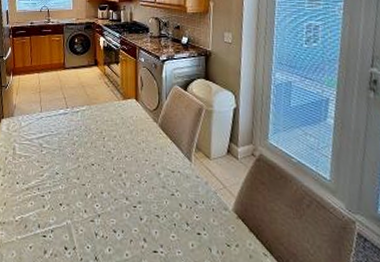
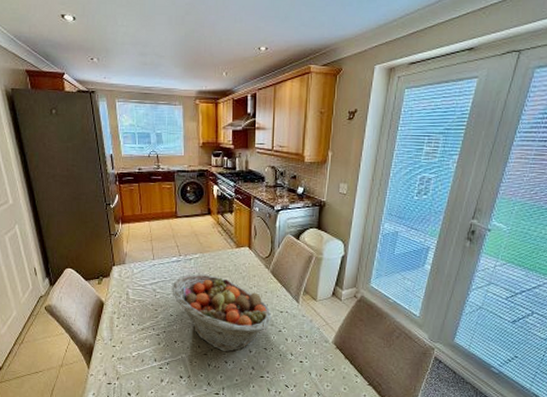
fruit basket: none [58,127,162,220] -> present [172,274,271,353]

